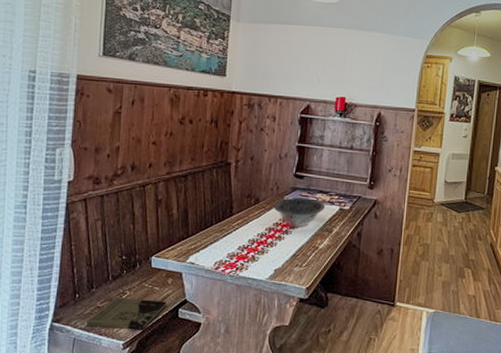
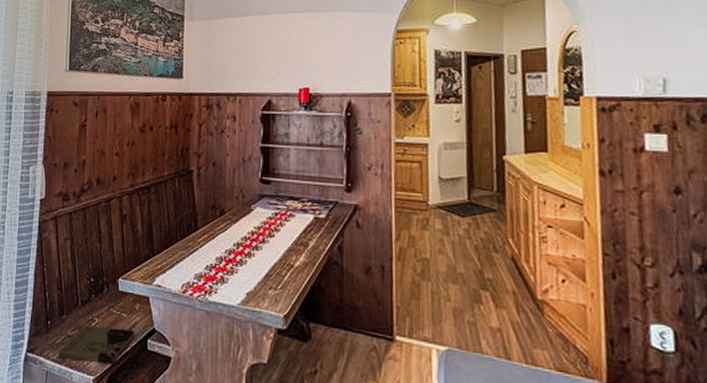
decorative bowl: present [273,197,326,229] -> none [240,206,298,243]

